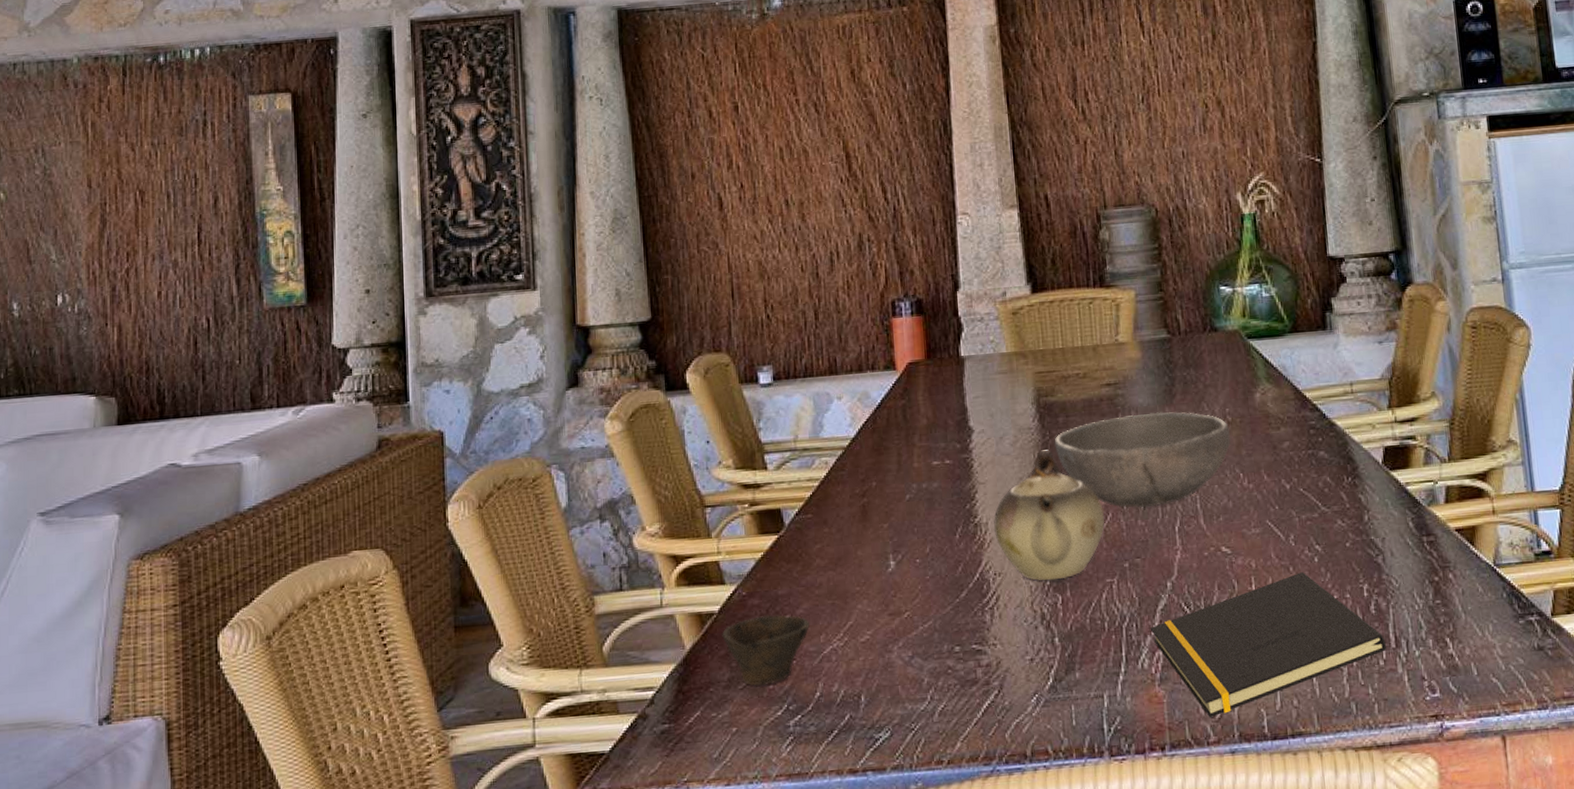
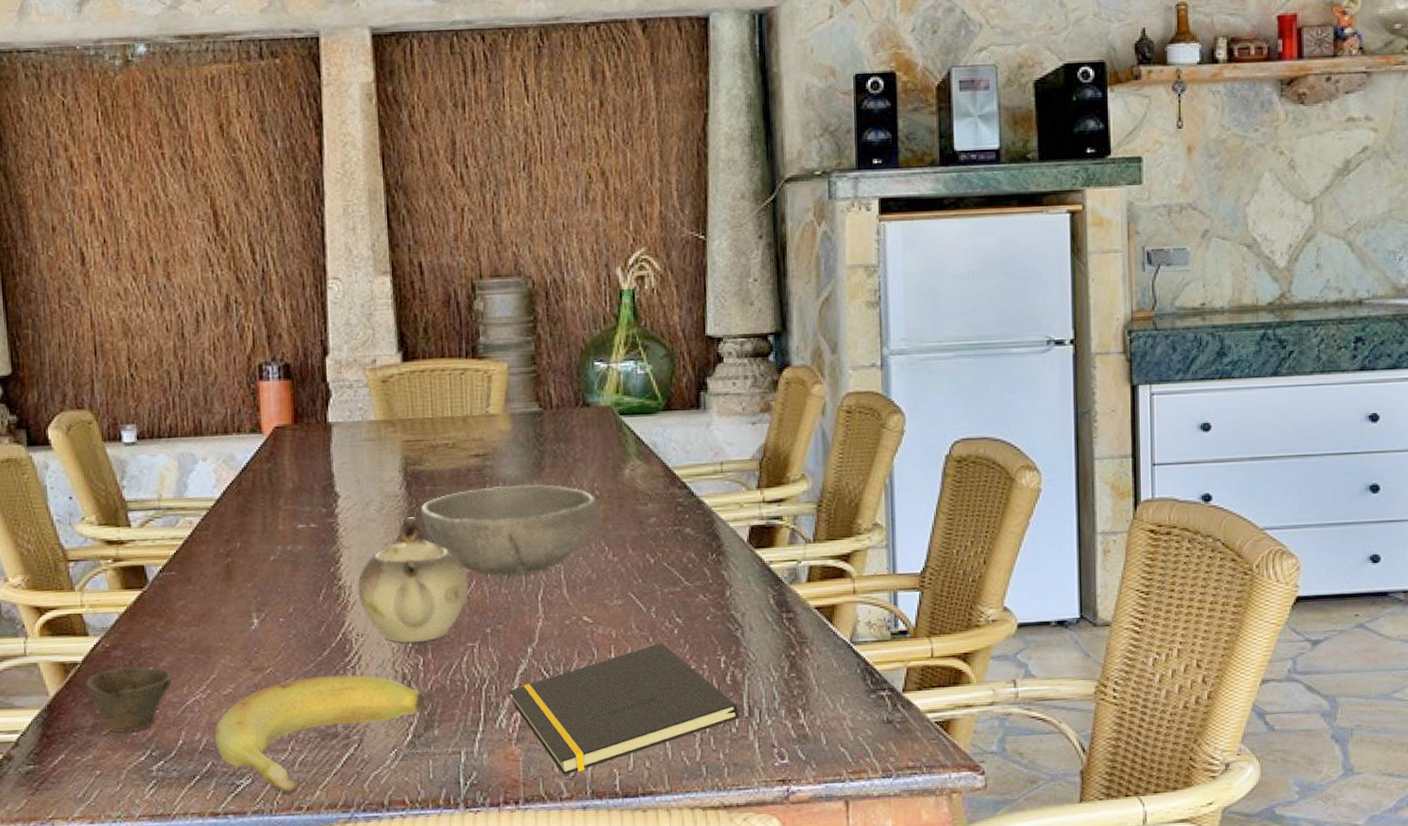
banana: none [852,616,1065,747] -> present [215,674,425,794]

